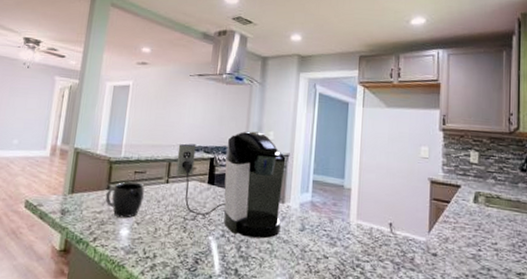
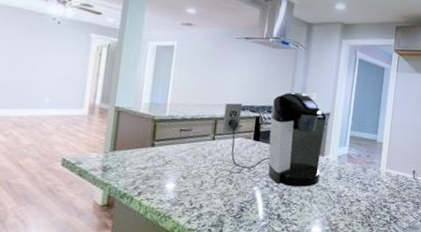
mug: present [106,181,145,219] -> none [150,139,191,173]

